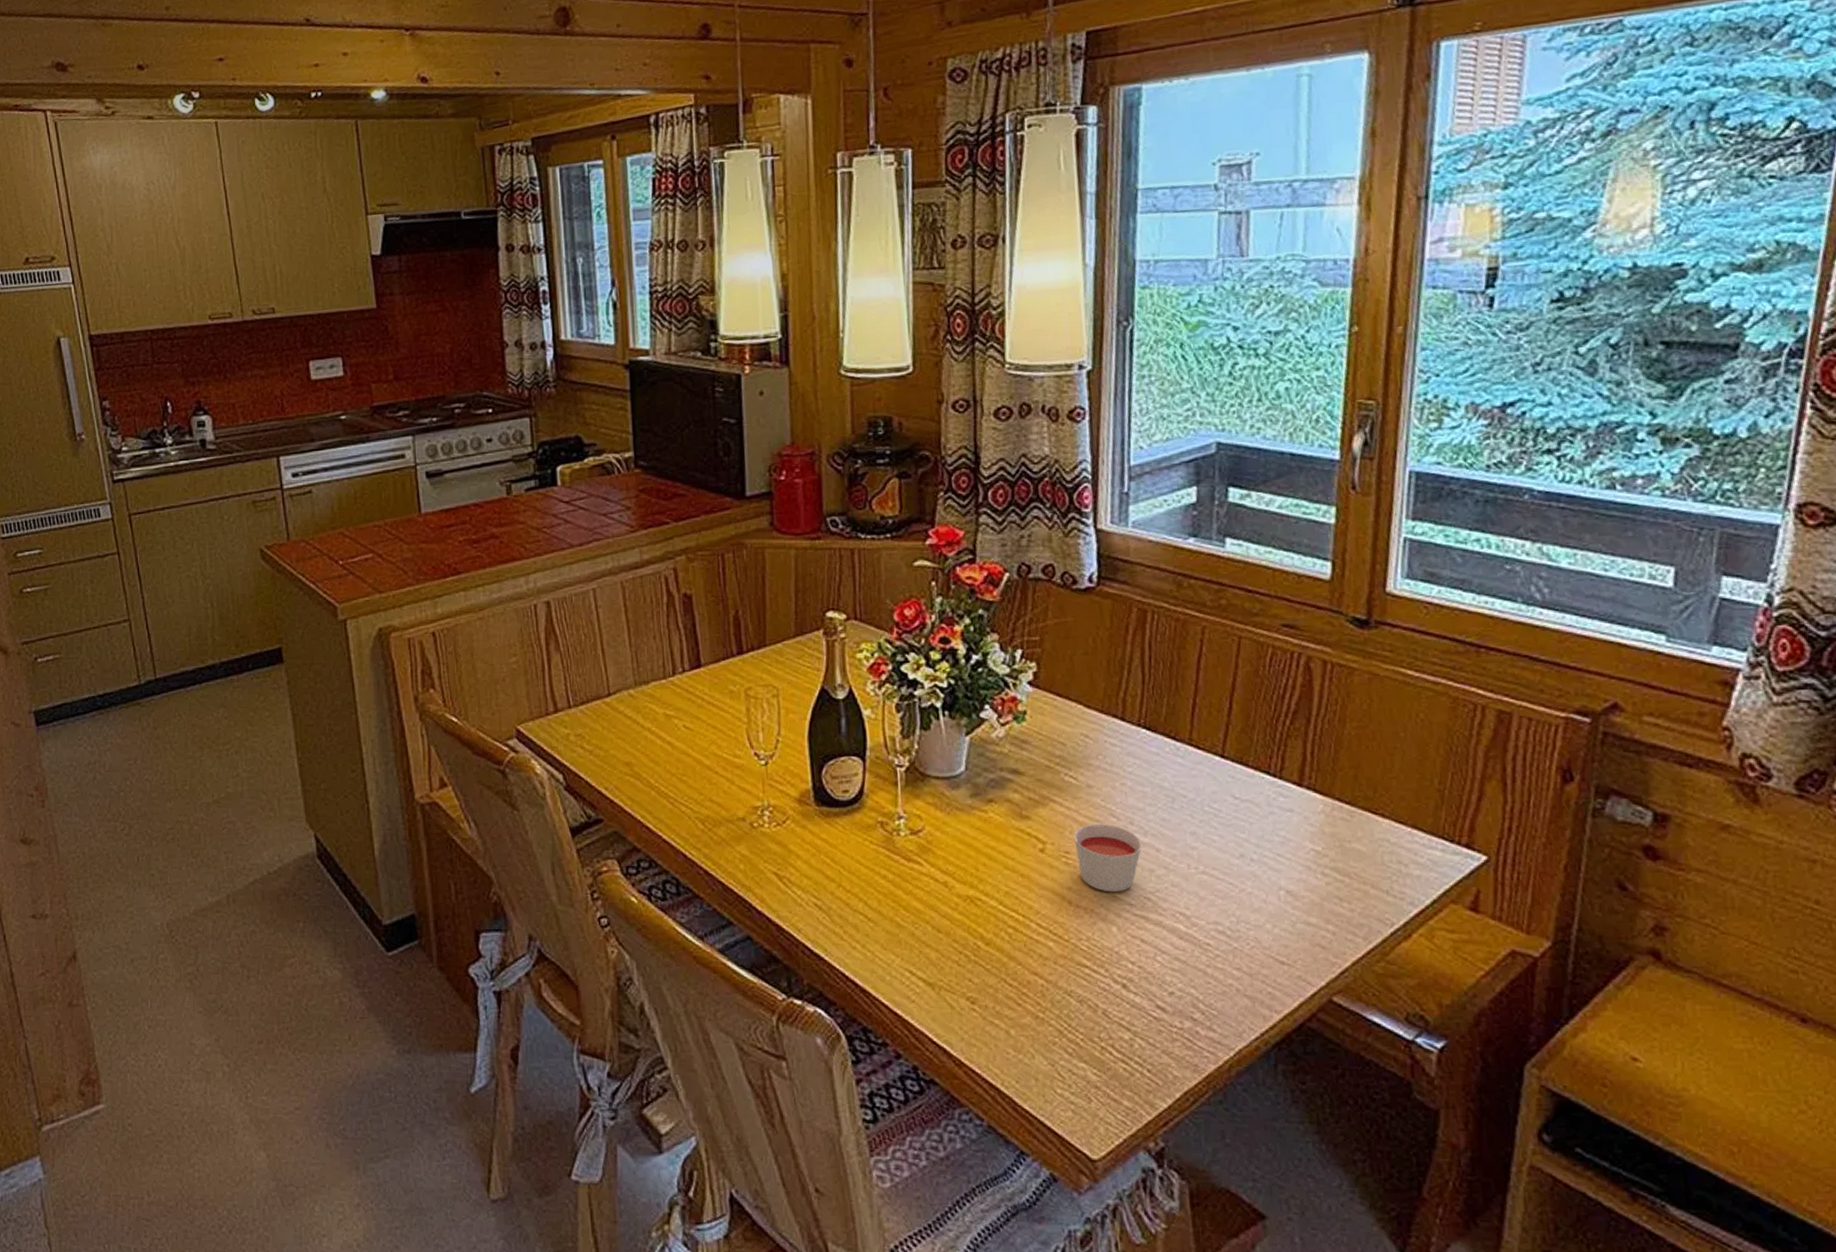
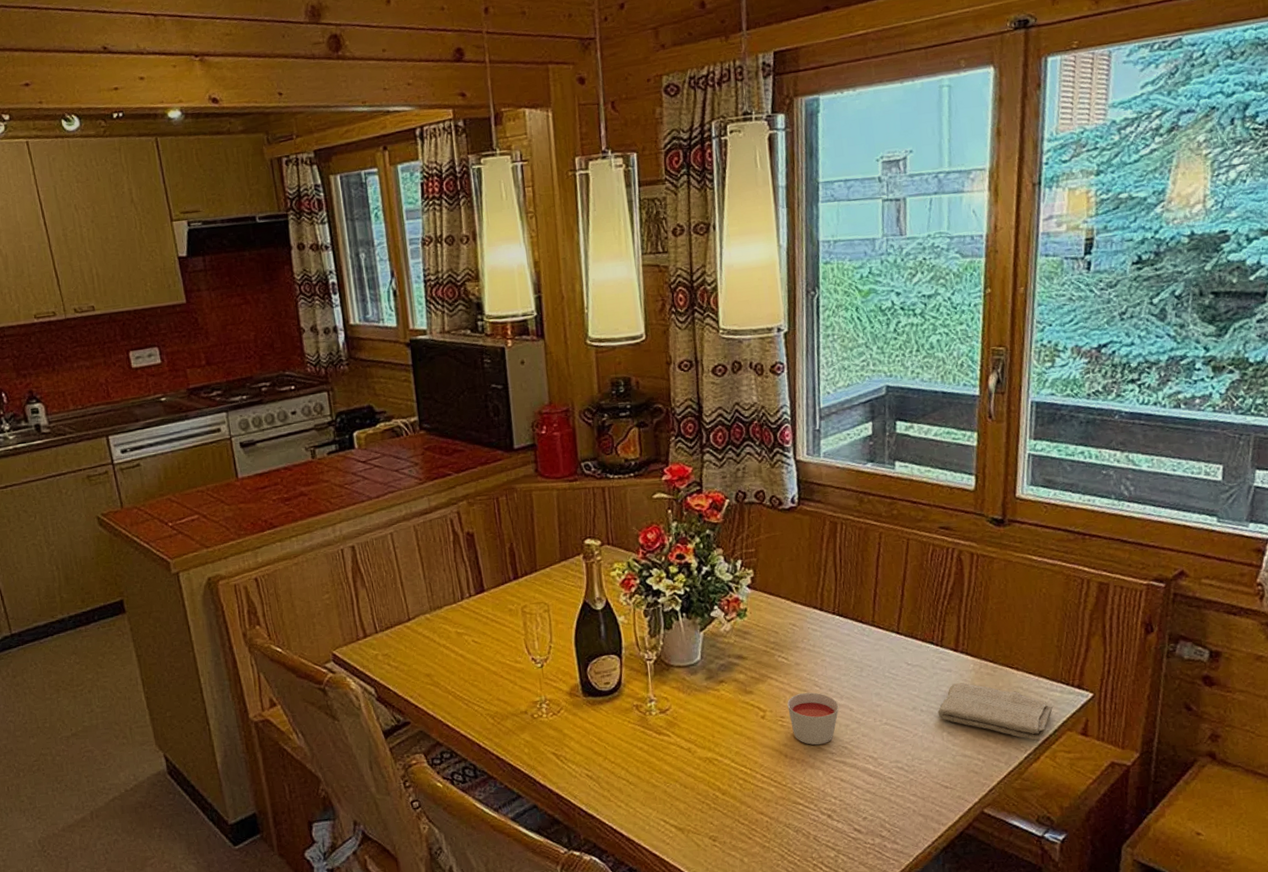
washcloth: none [1273,826,1431,914] -> present [938,682,1053,742]

